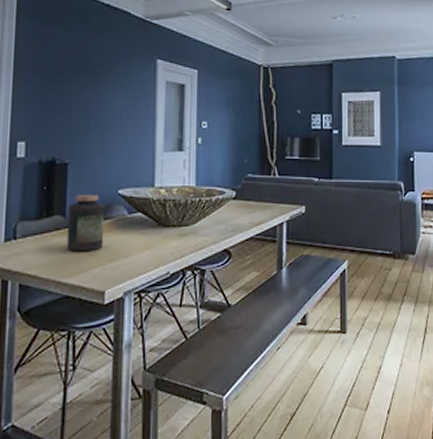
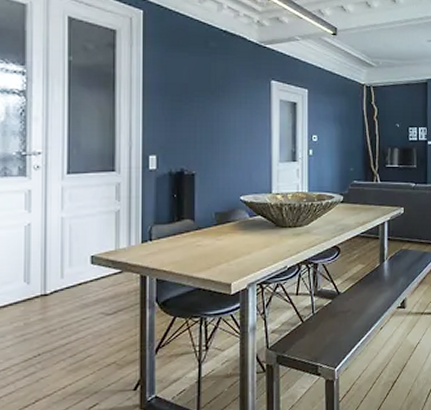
jar: present [66,195,105,252] -> none [196,201,229,251]

